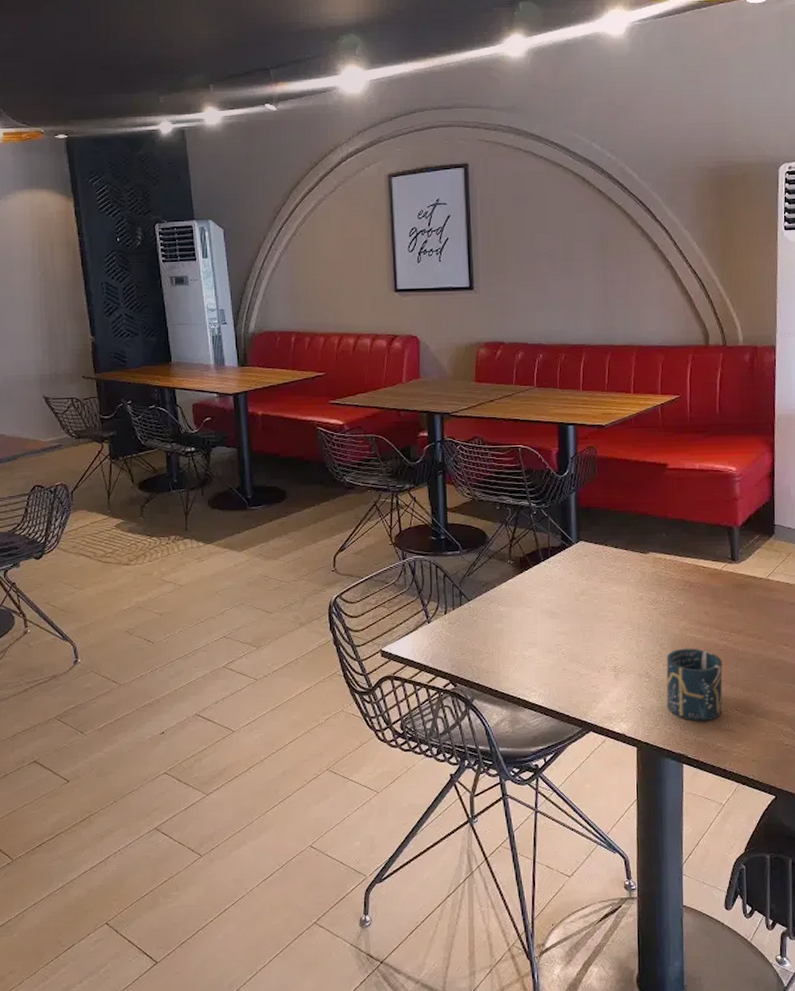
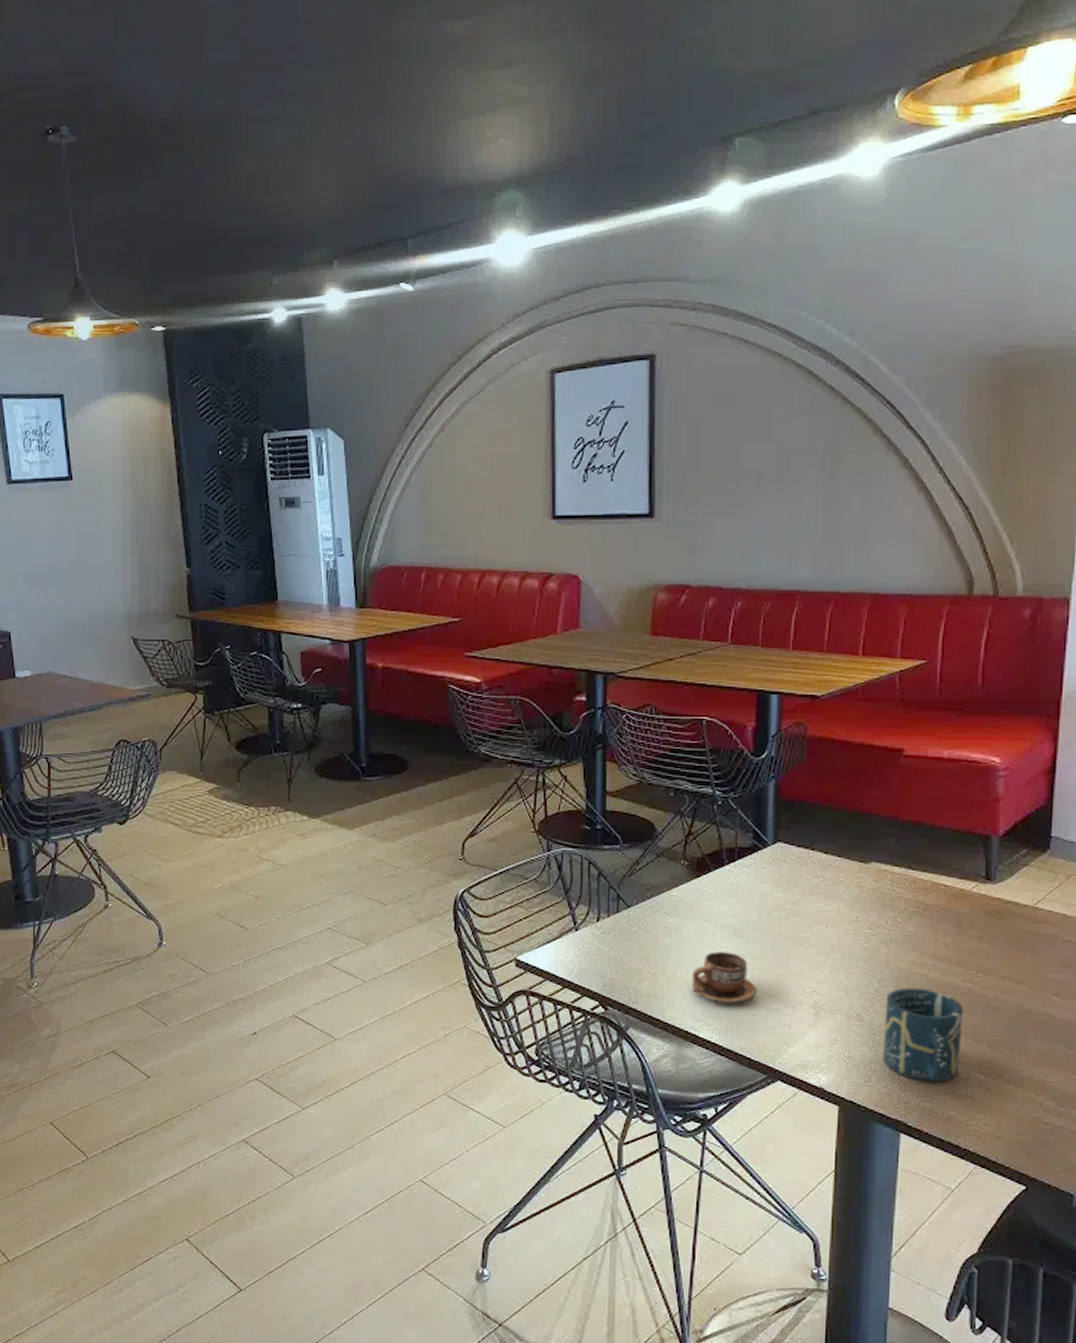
cup: none [520,631,571,674] -> present [691,952,758,1004]

